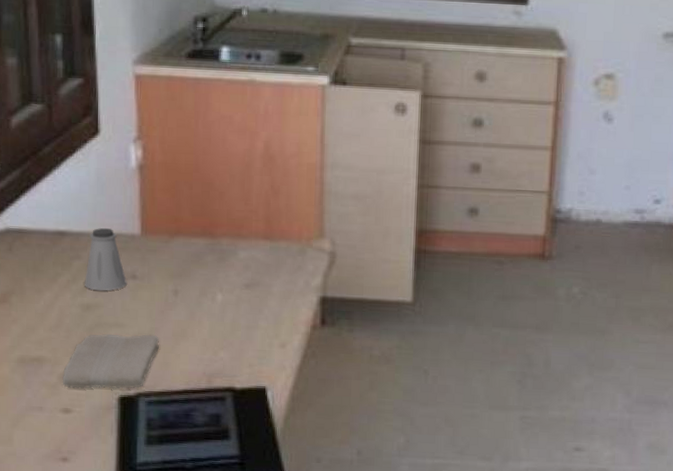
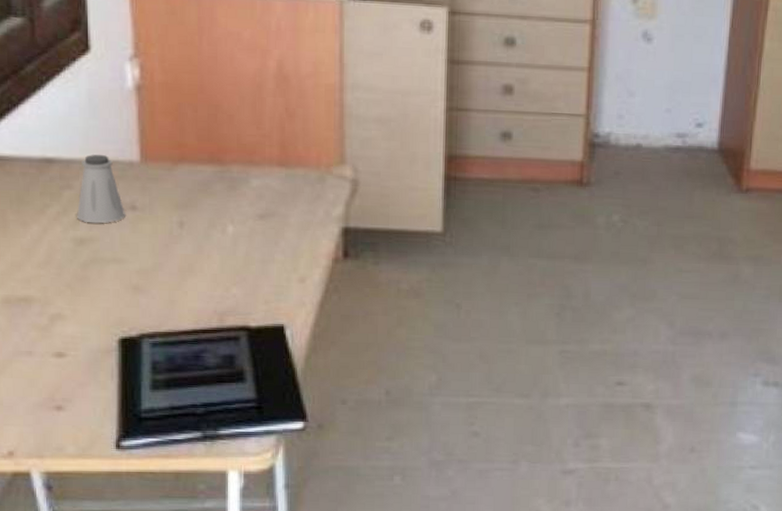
washcloth: present [62,334,159,389] -> none [54,270,163,330]

